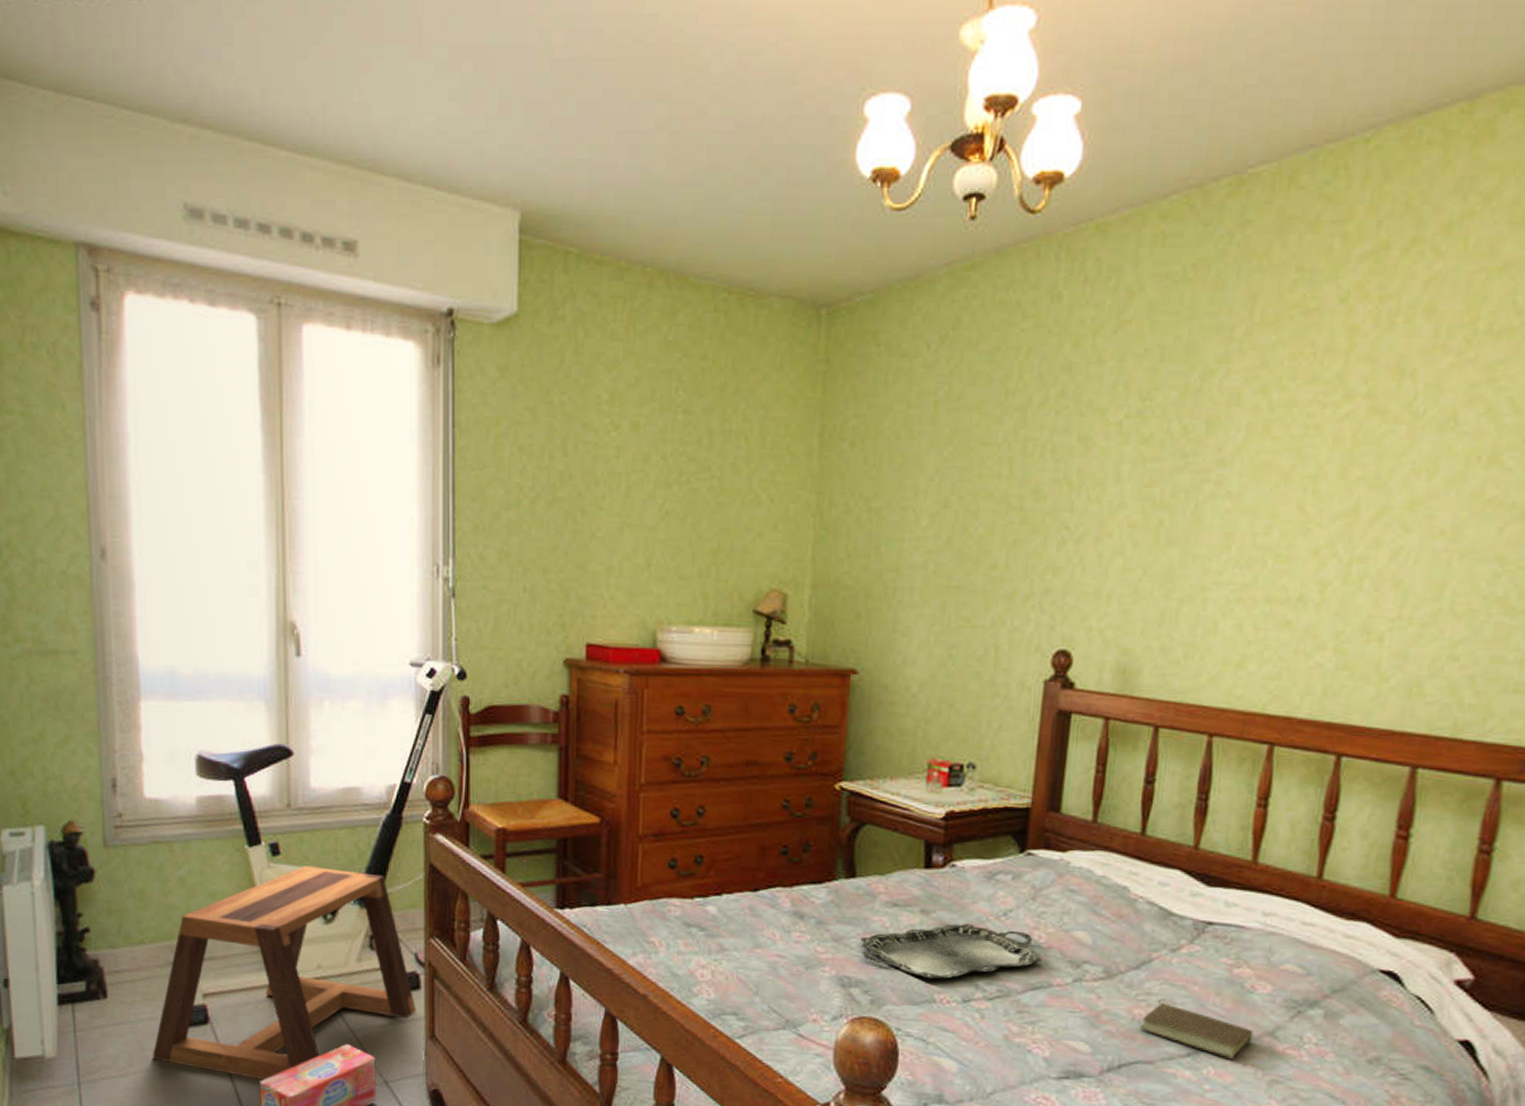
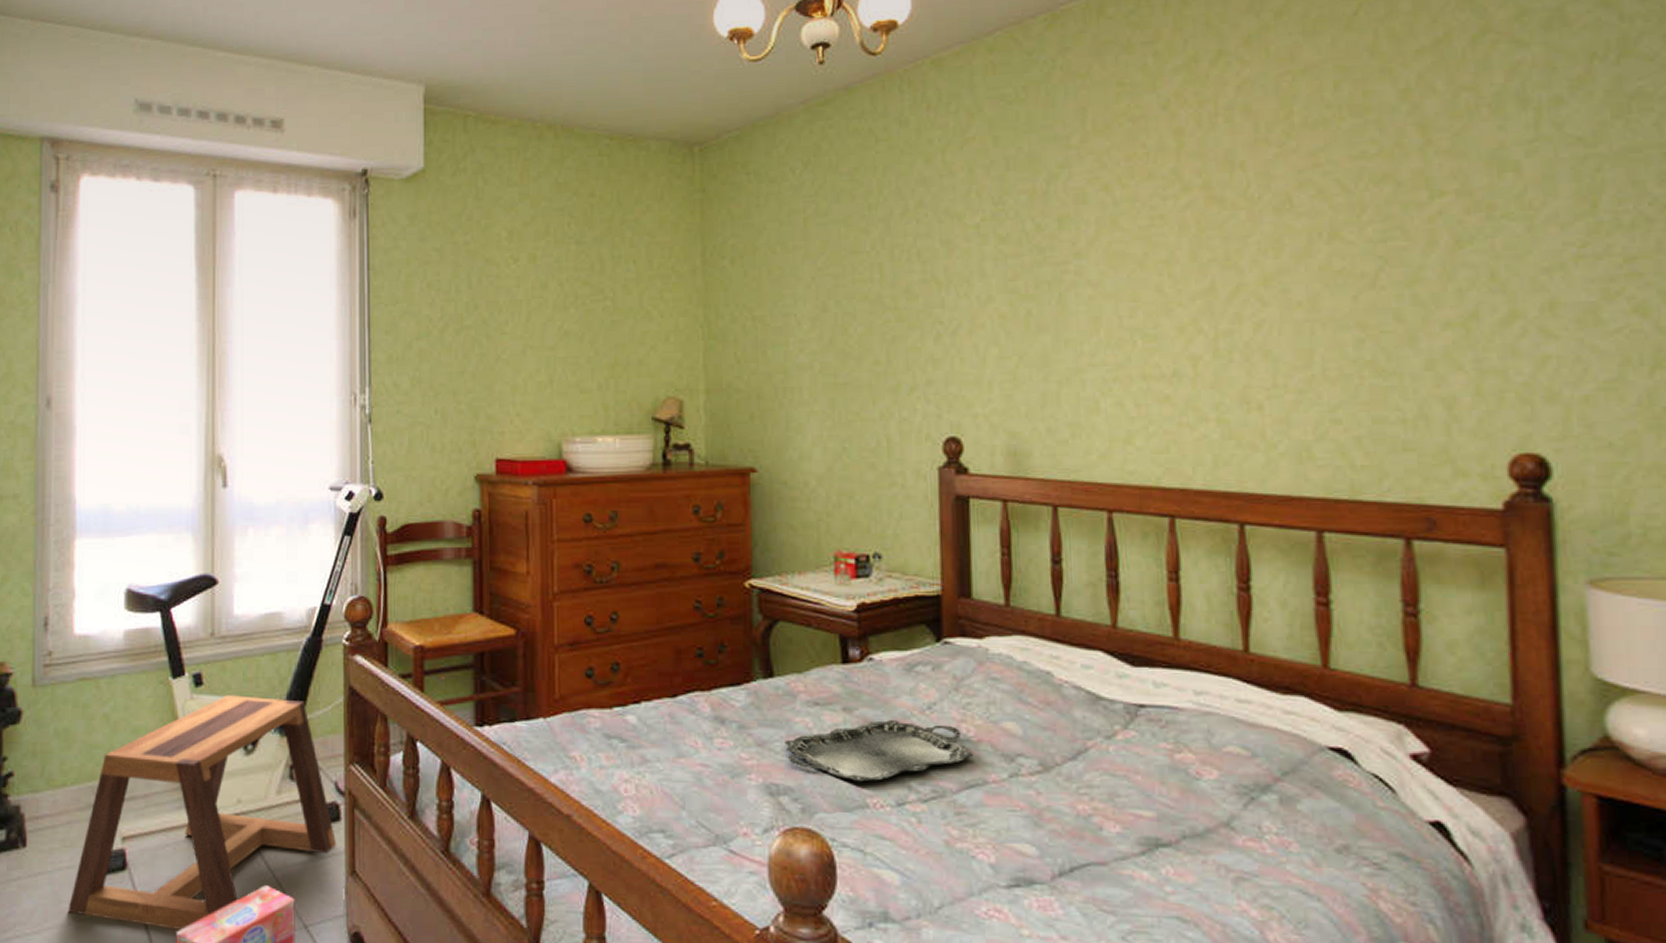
book: present [1140,998,1254,1059] -> none [1087,790,1208,855]

